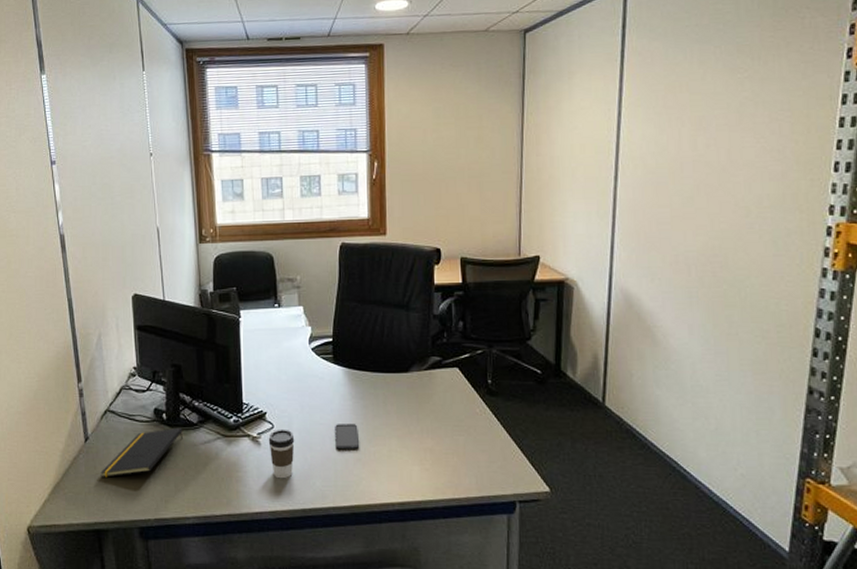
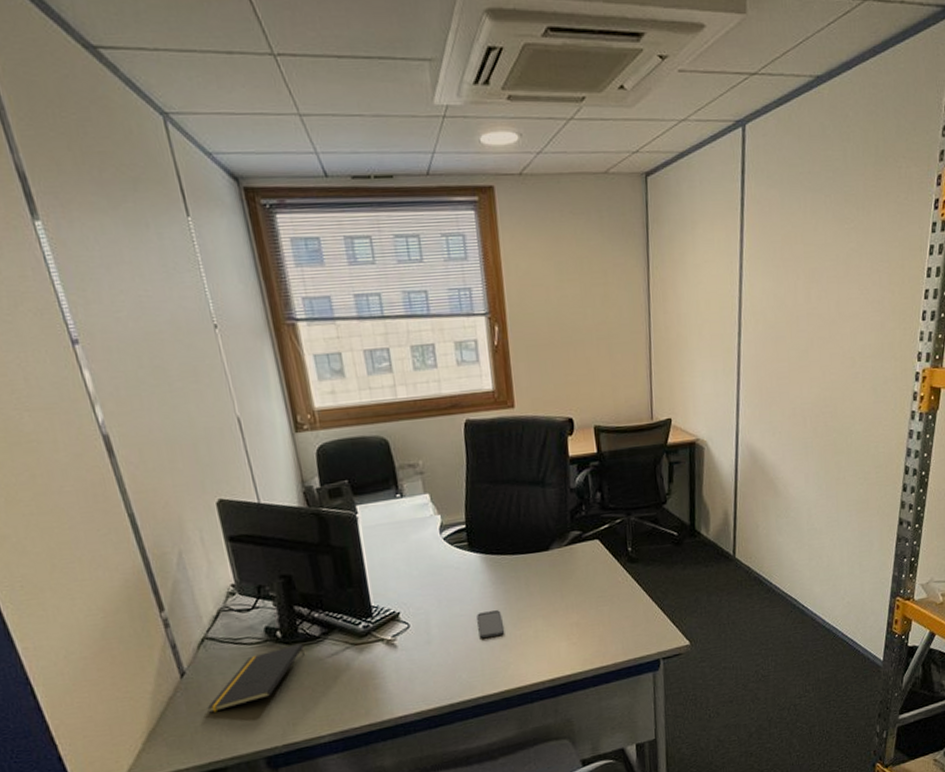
coffee cup: present [268,429,295,479] -> none [405,626,436,679]

